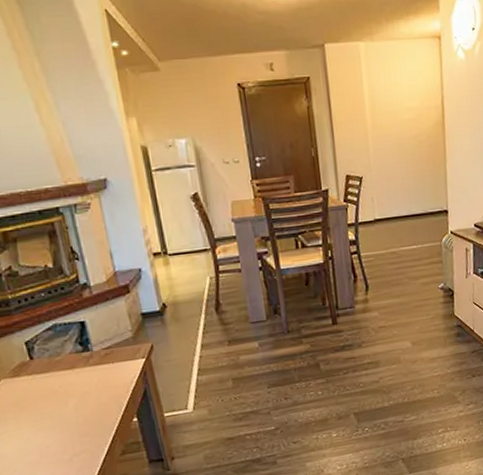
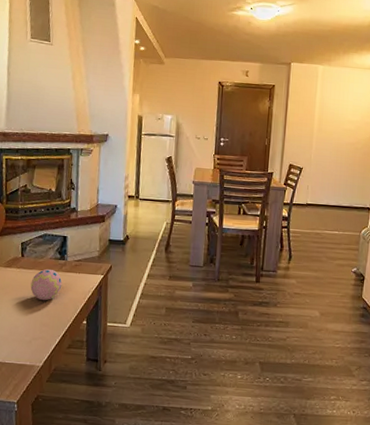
decorative egg: none [51,366,95,407] -> present [30,268,63,301]

